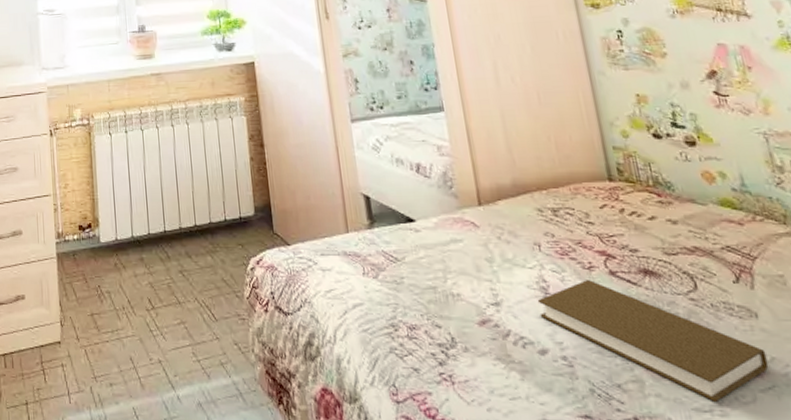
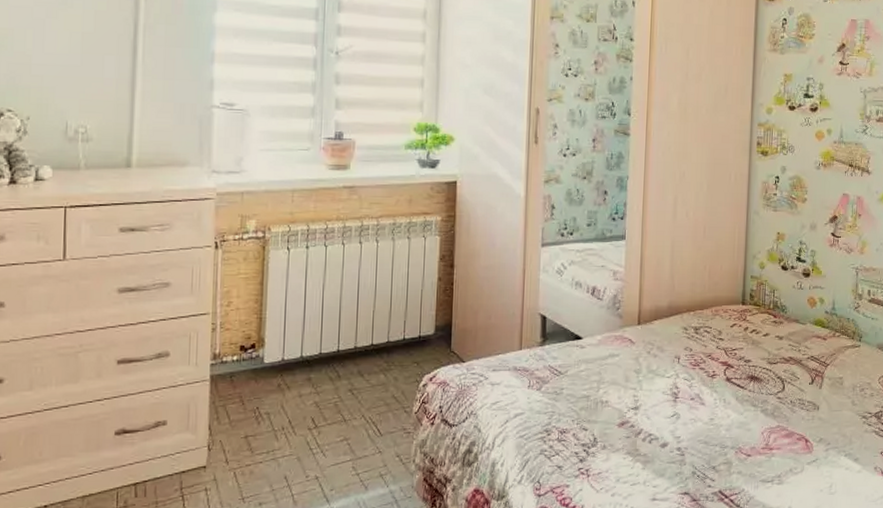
book: present [537,279,769,403] -> none [667,384,818,475]

